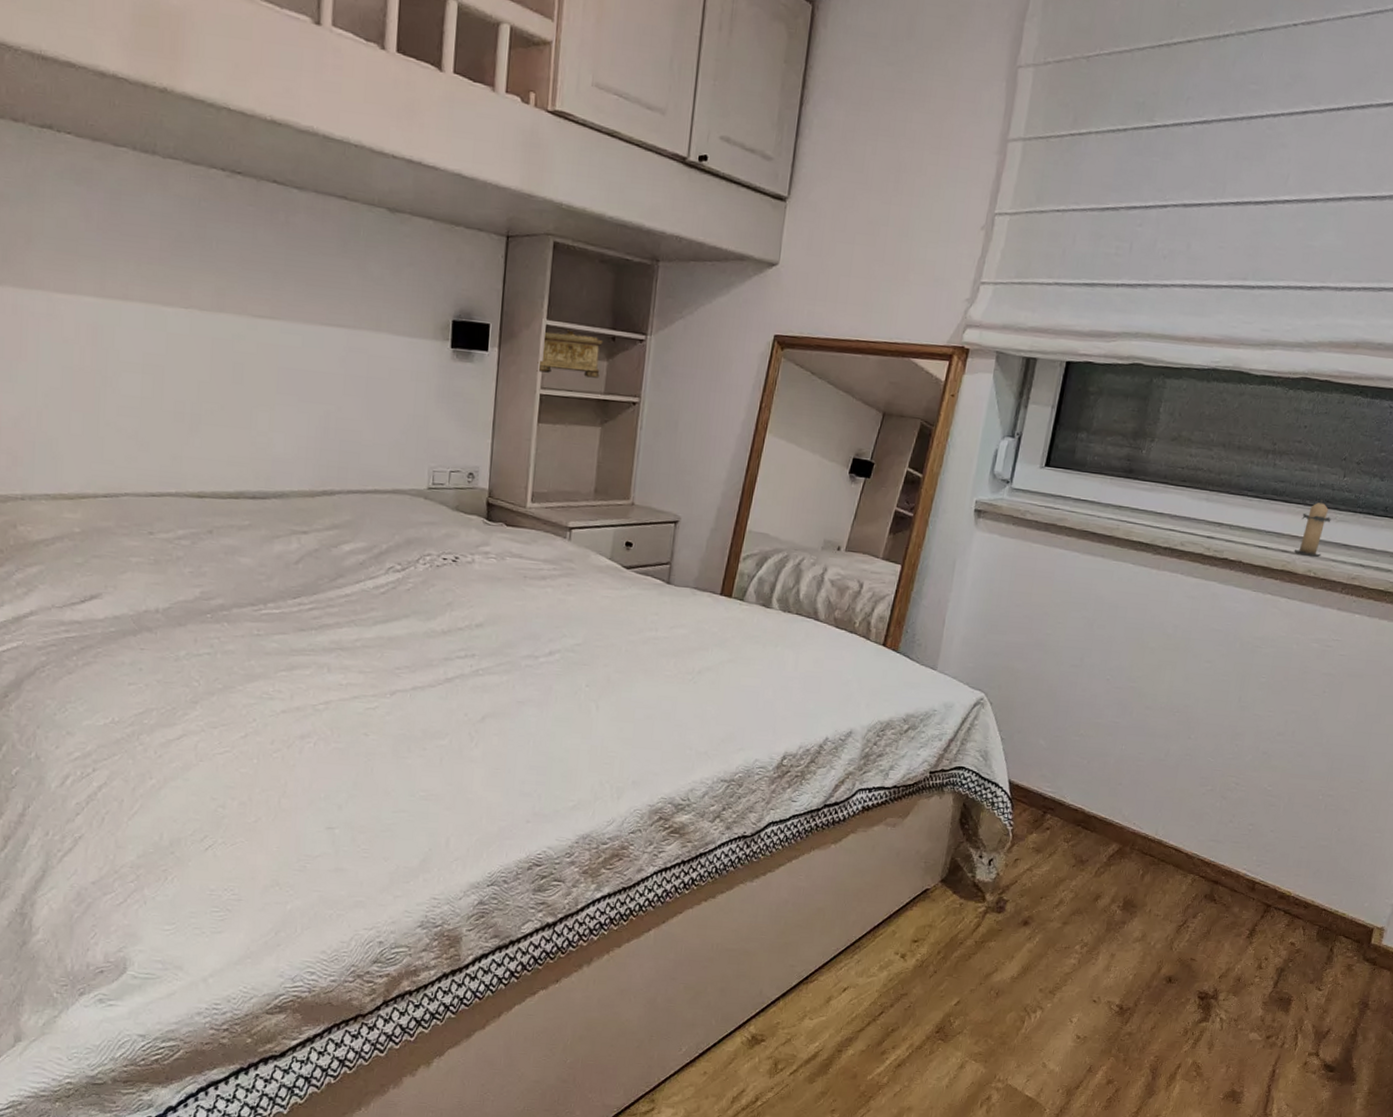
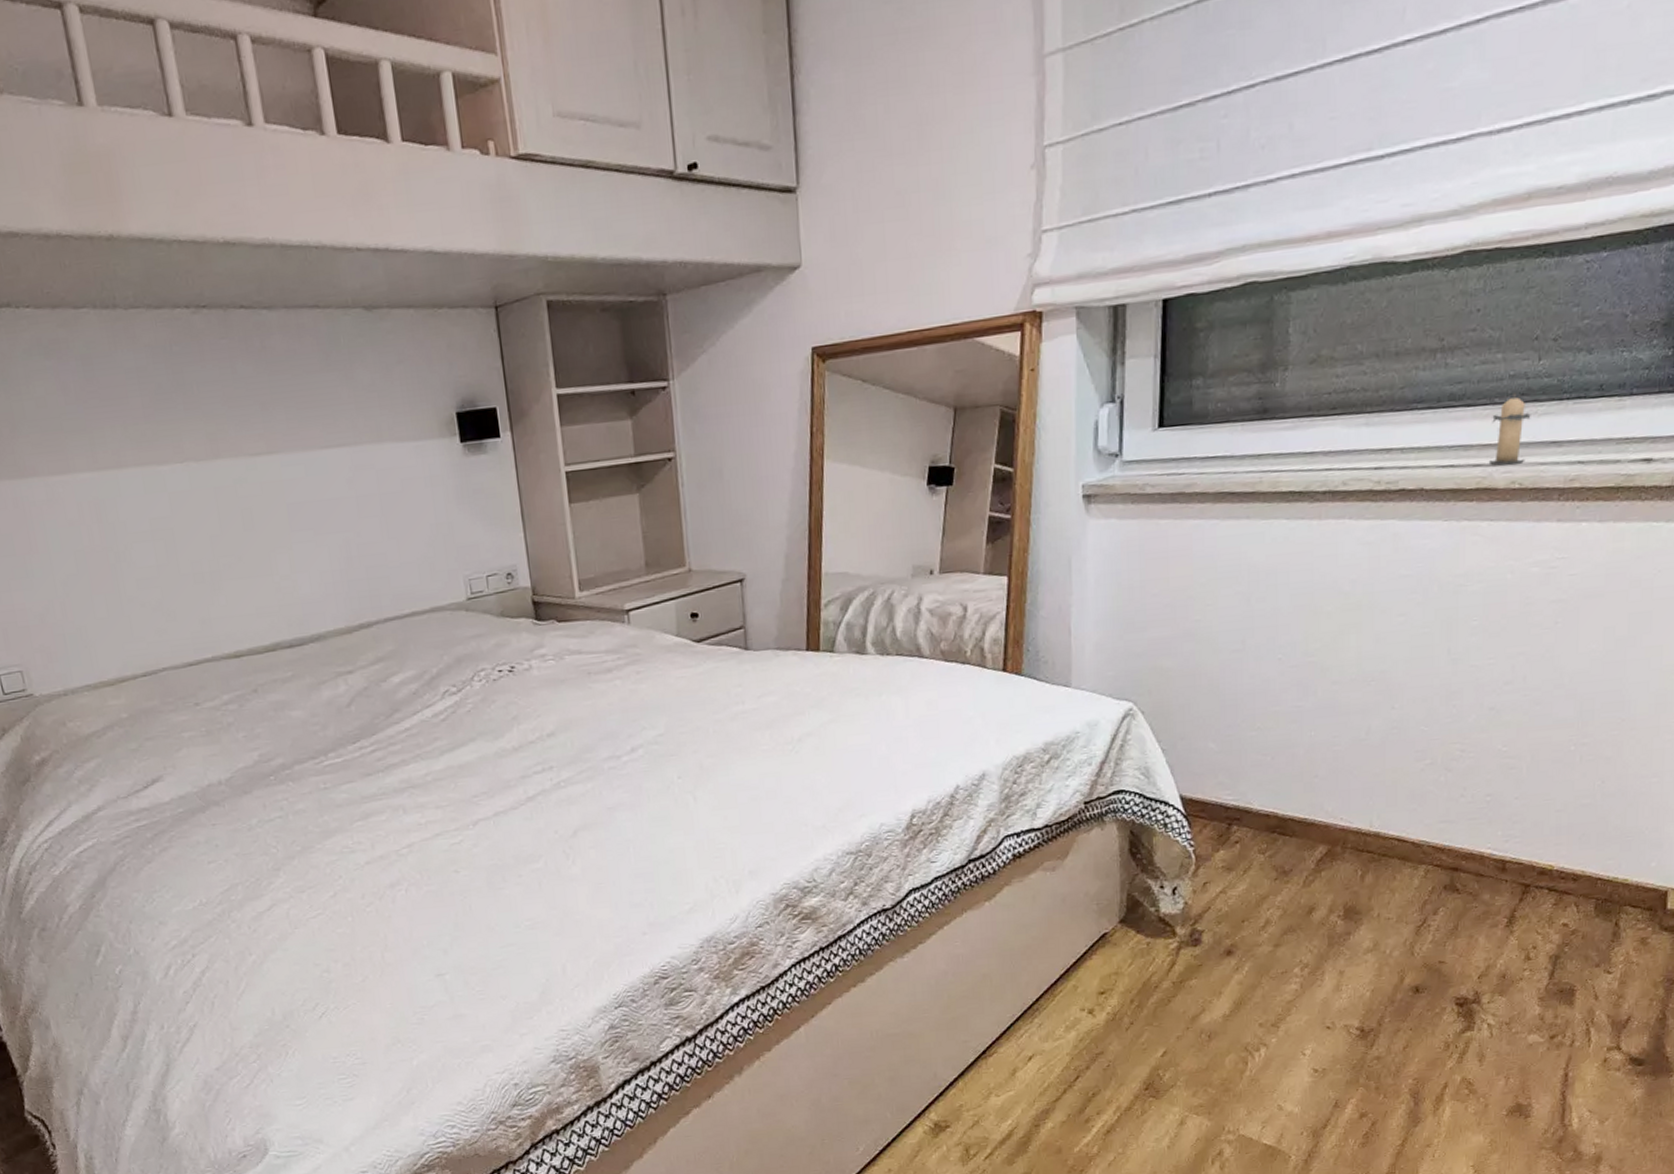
decorative box: present [536,328,604,378] -> none [555,392,626,448]

